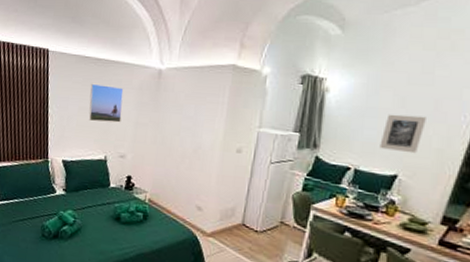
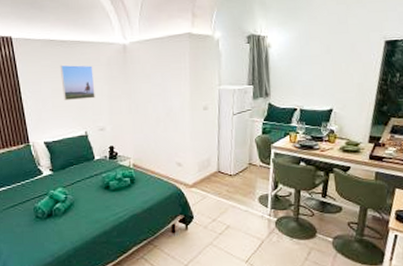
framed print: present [379,114,426,154] -> none [316,58,347,90]

